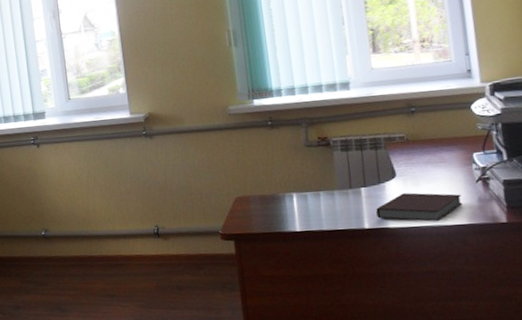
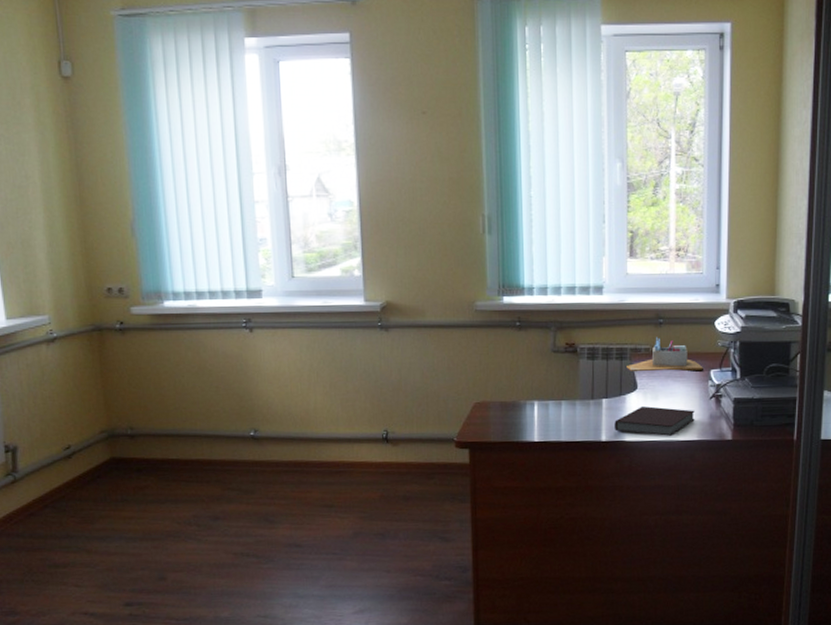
desk organizer: none [382,125,465,160] -> present [627,337,703,372]

